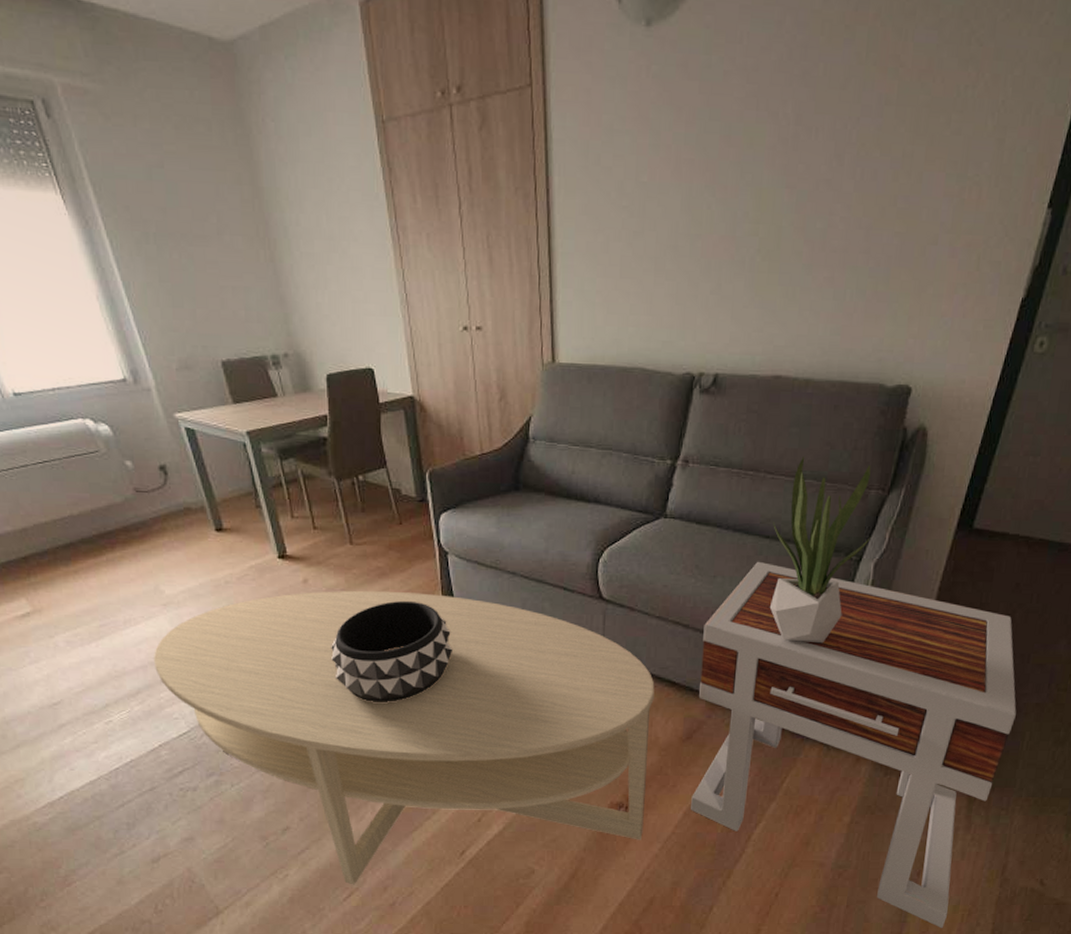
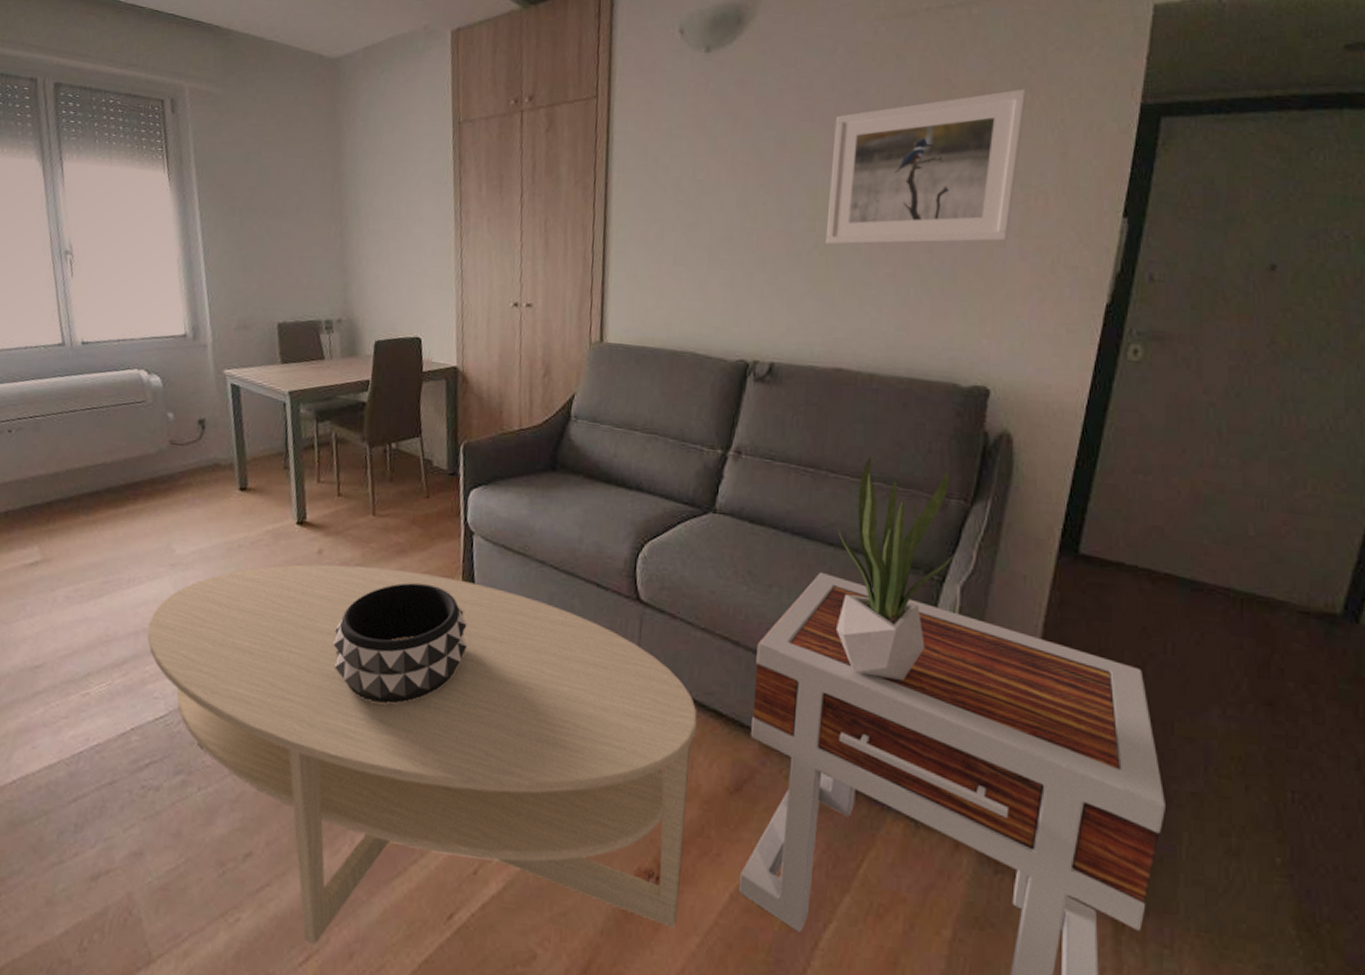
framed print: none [768,65,973,249] -> present [825,88,1027,245]

